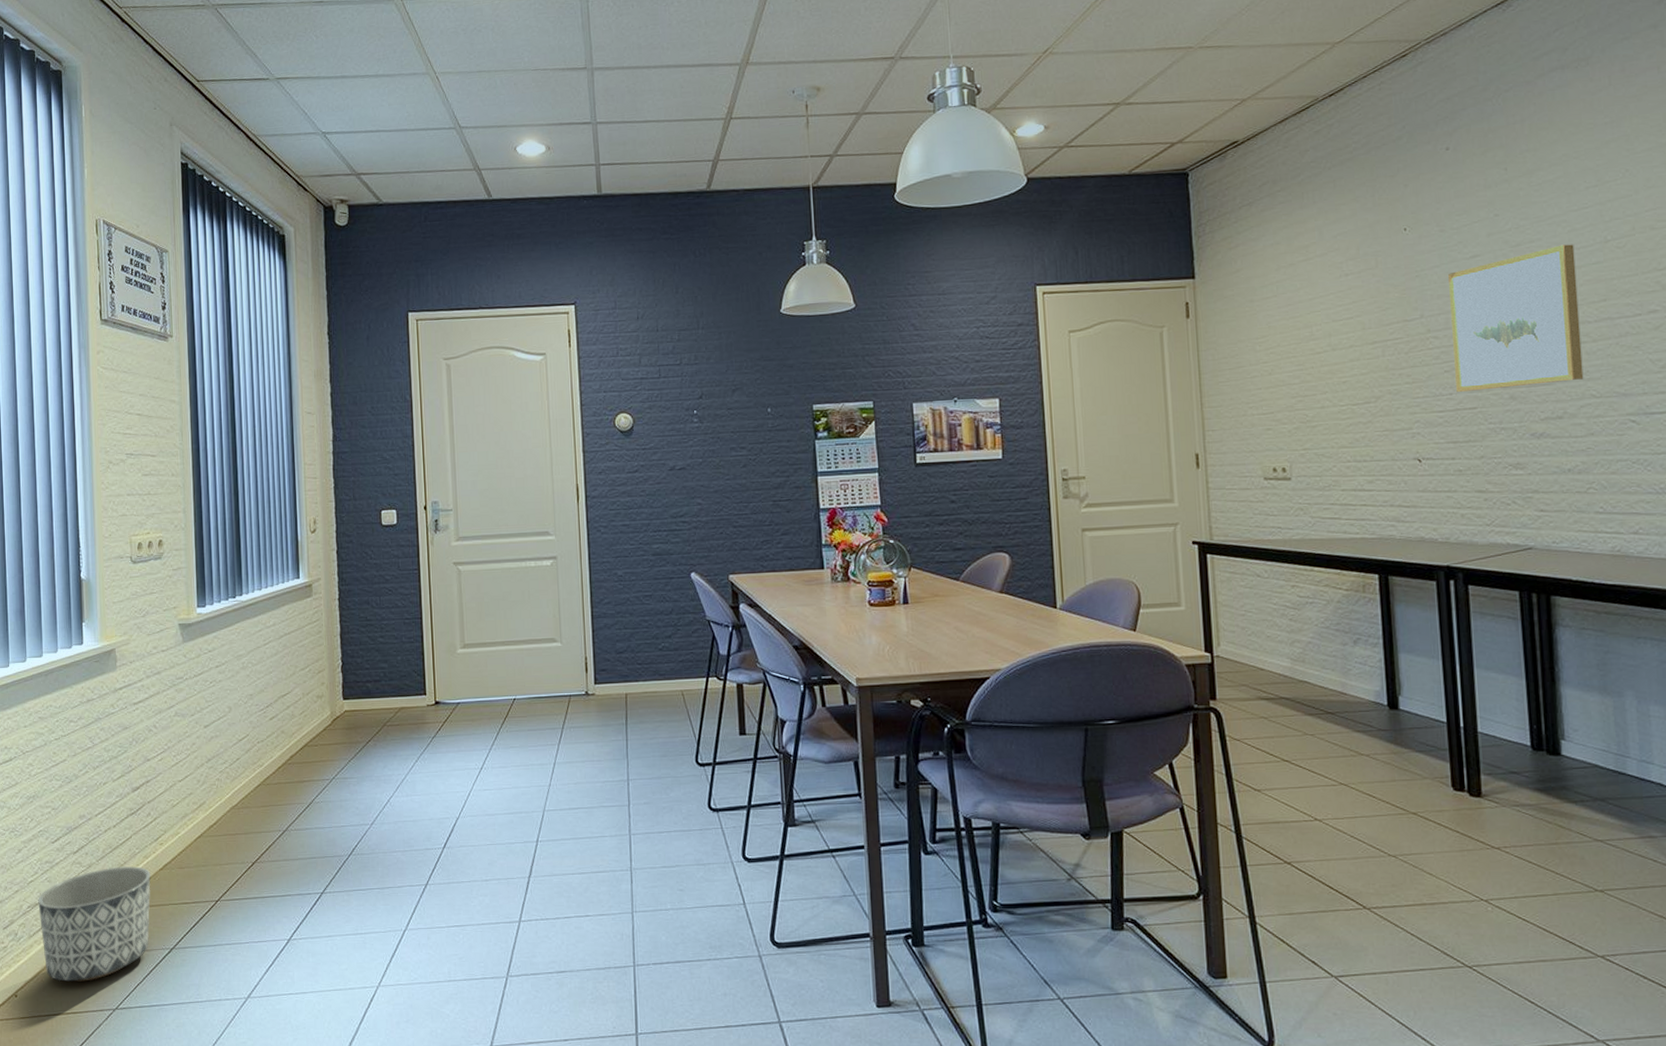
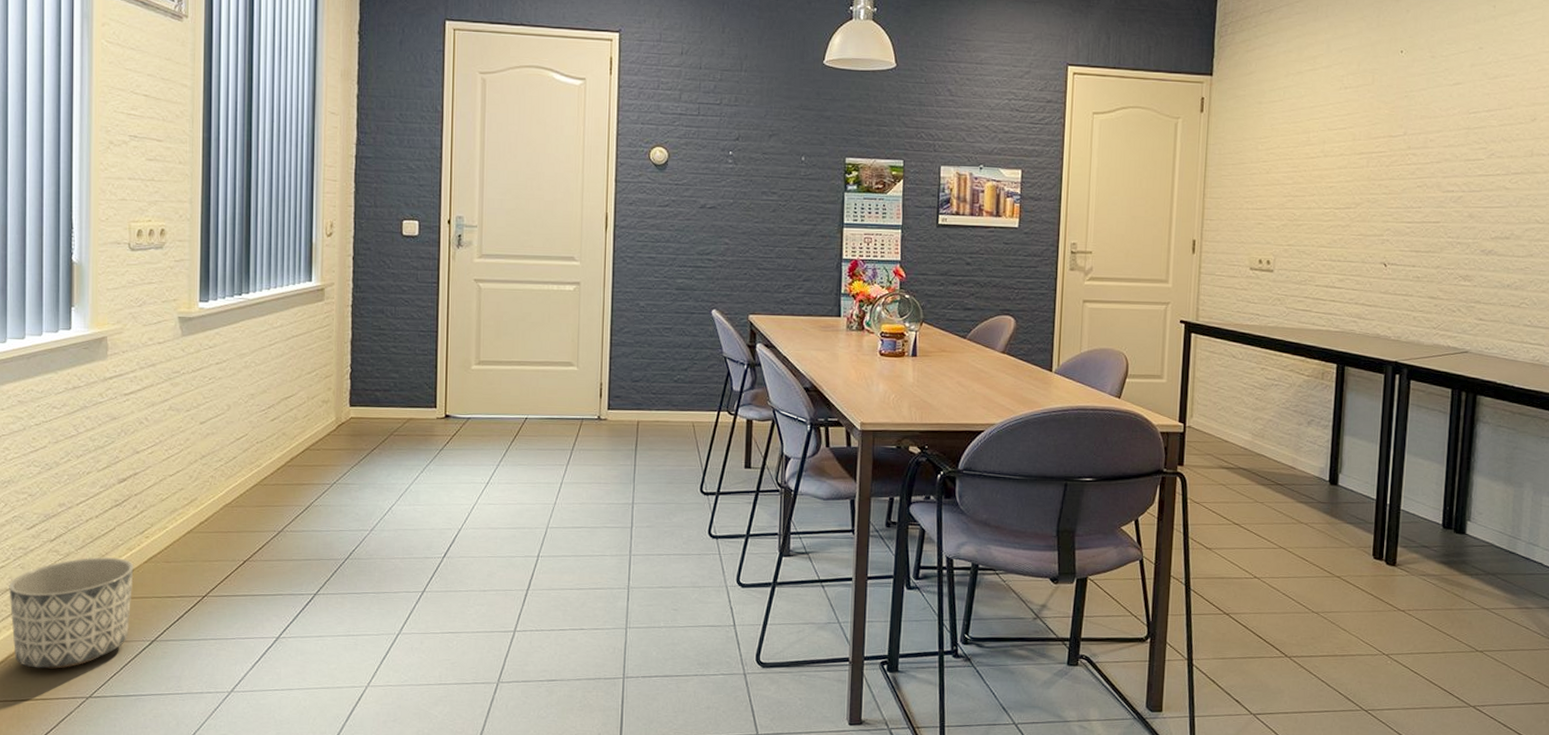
wall art: present [1448,244,1584,393] -> none [1425,82,1541,207]

